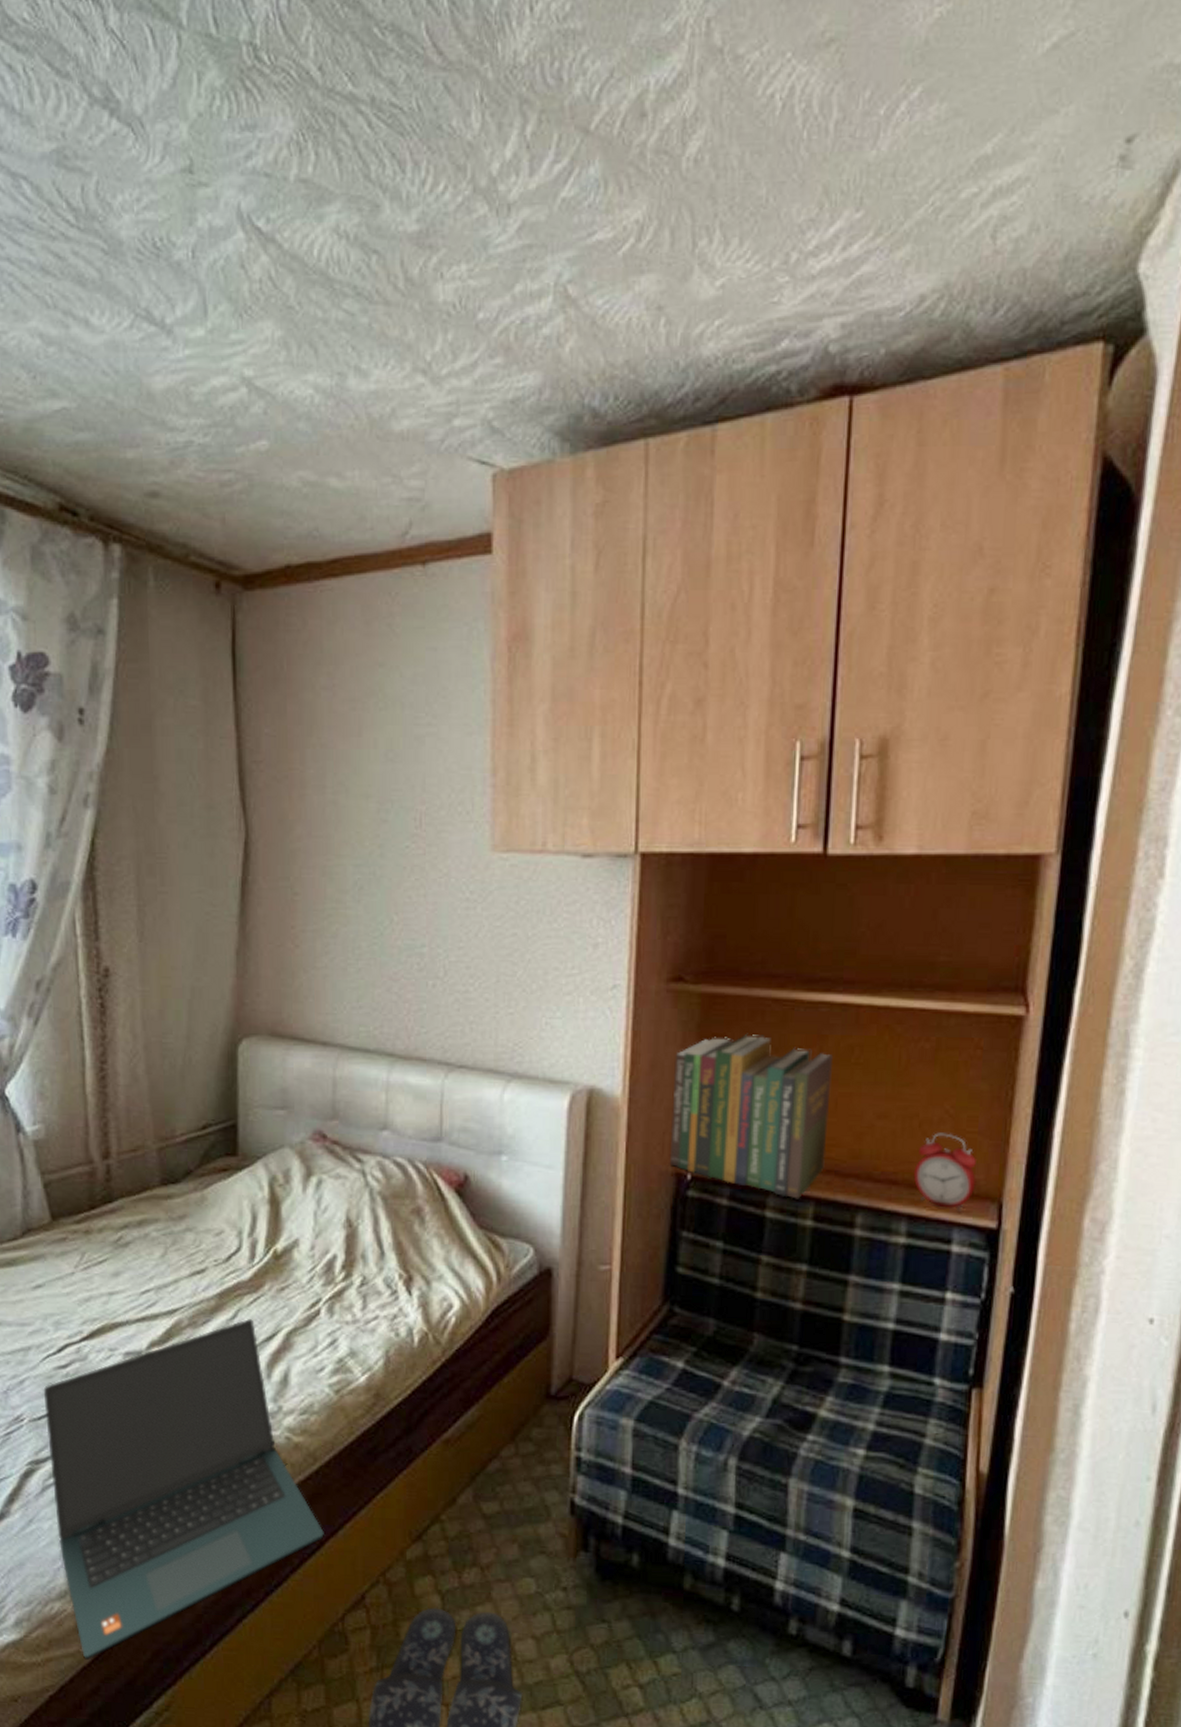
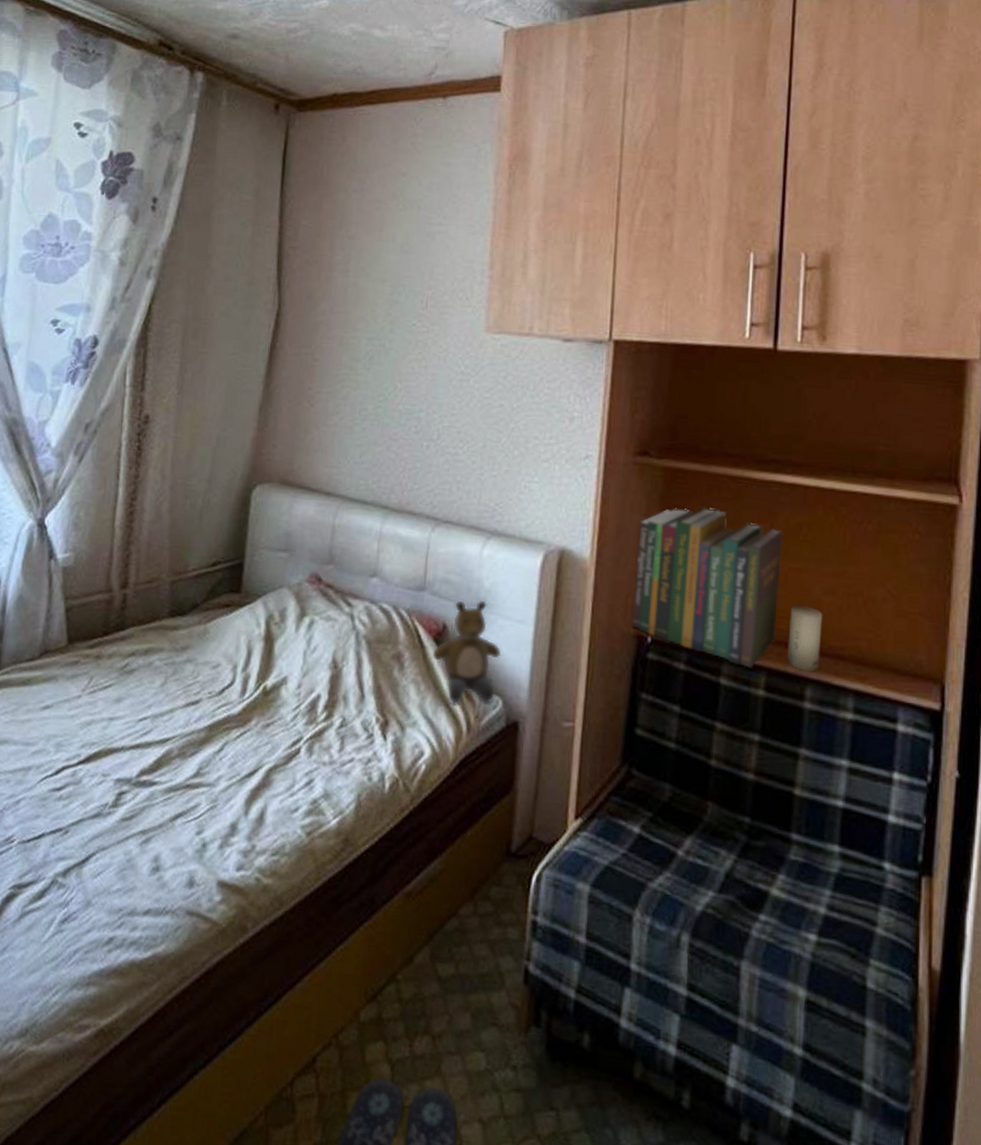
laptop: present [43,1319,324,1660] -> none [28,753,283,1109]
bear: none [454,1147,530,1255] -> present [432,599,502,704]
candle: none [836,1131,875,1199] -> present [787,605,823,672]
alarm clock: present [913,1132,978,1211] -> none [859,611,920,691]

